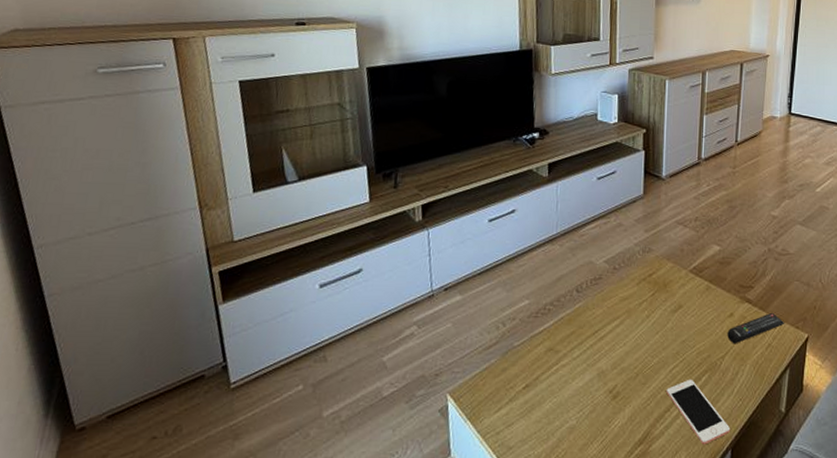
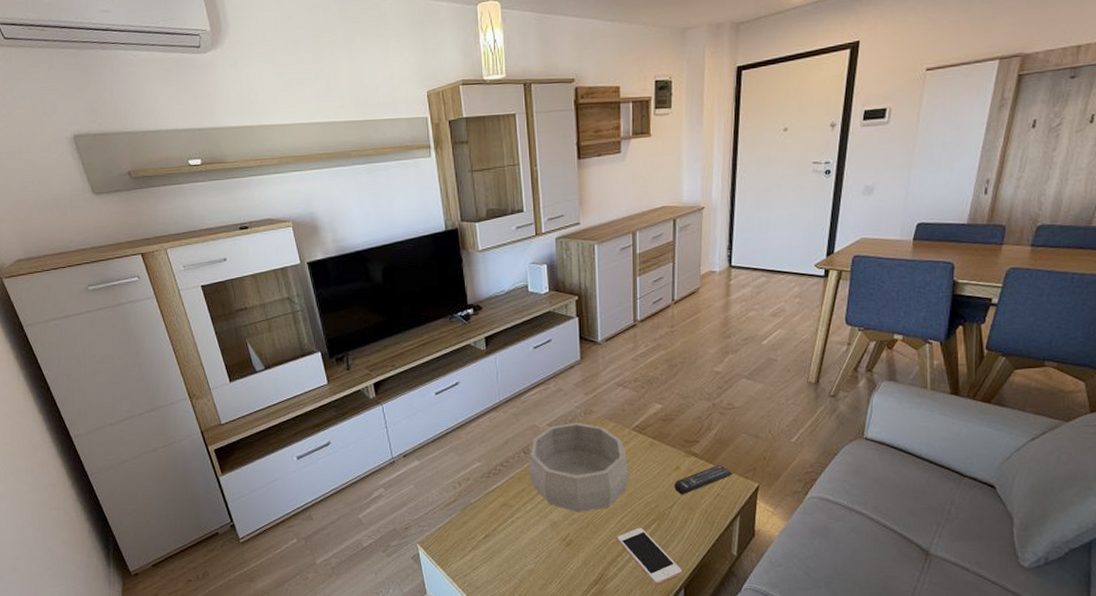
decorative bowl: none [579,261,683,361] -> present [528,423,629,513]

